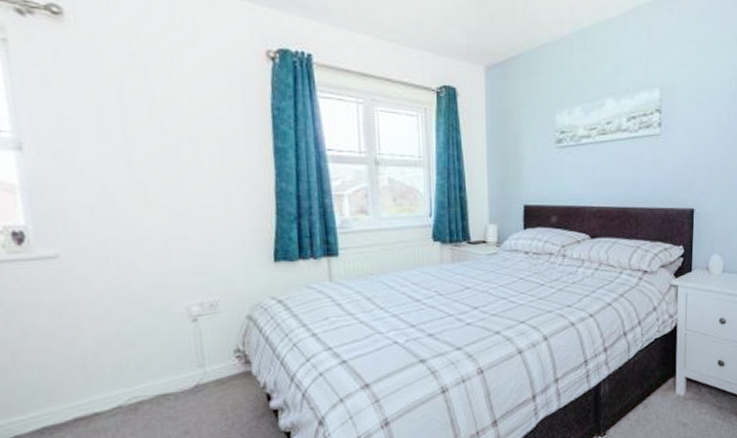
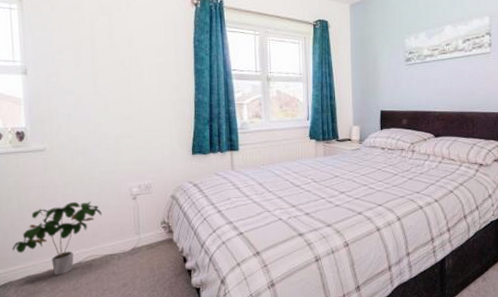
potted plant: none [16,326,149,425] -> present [11,202,102,276]

